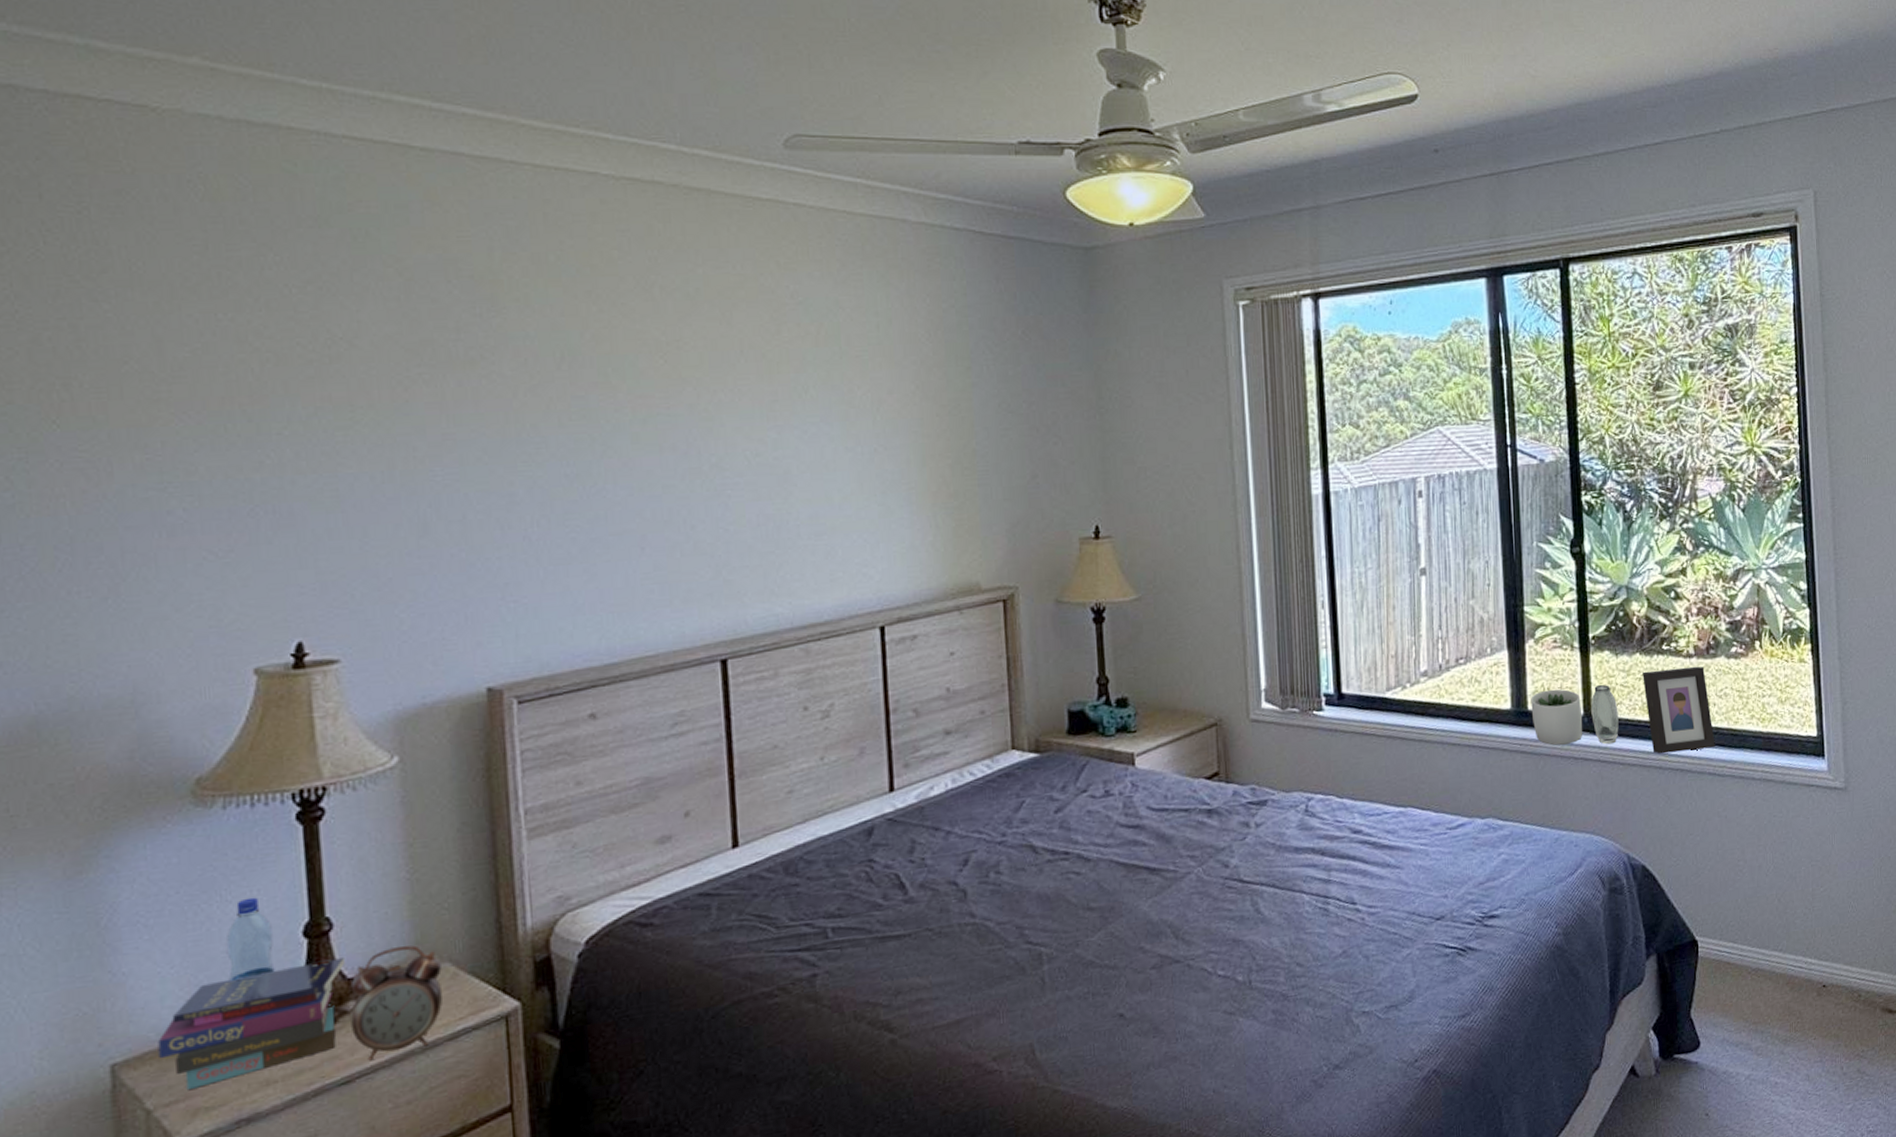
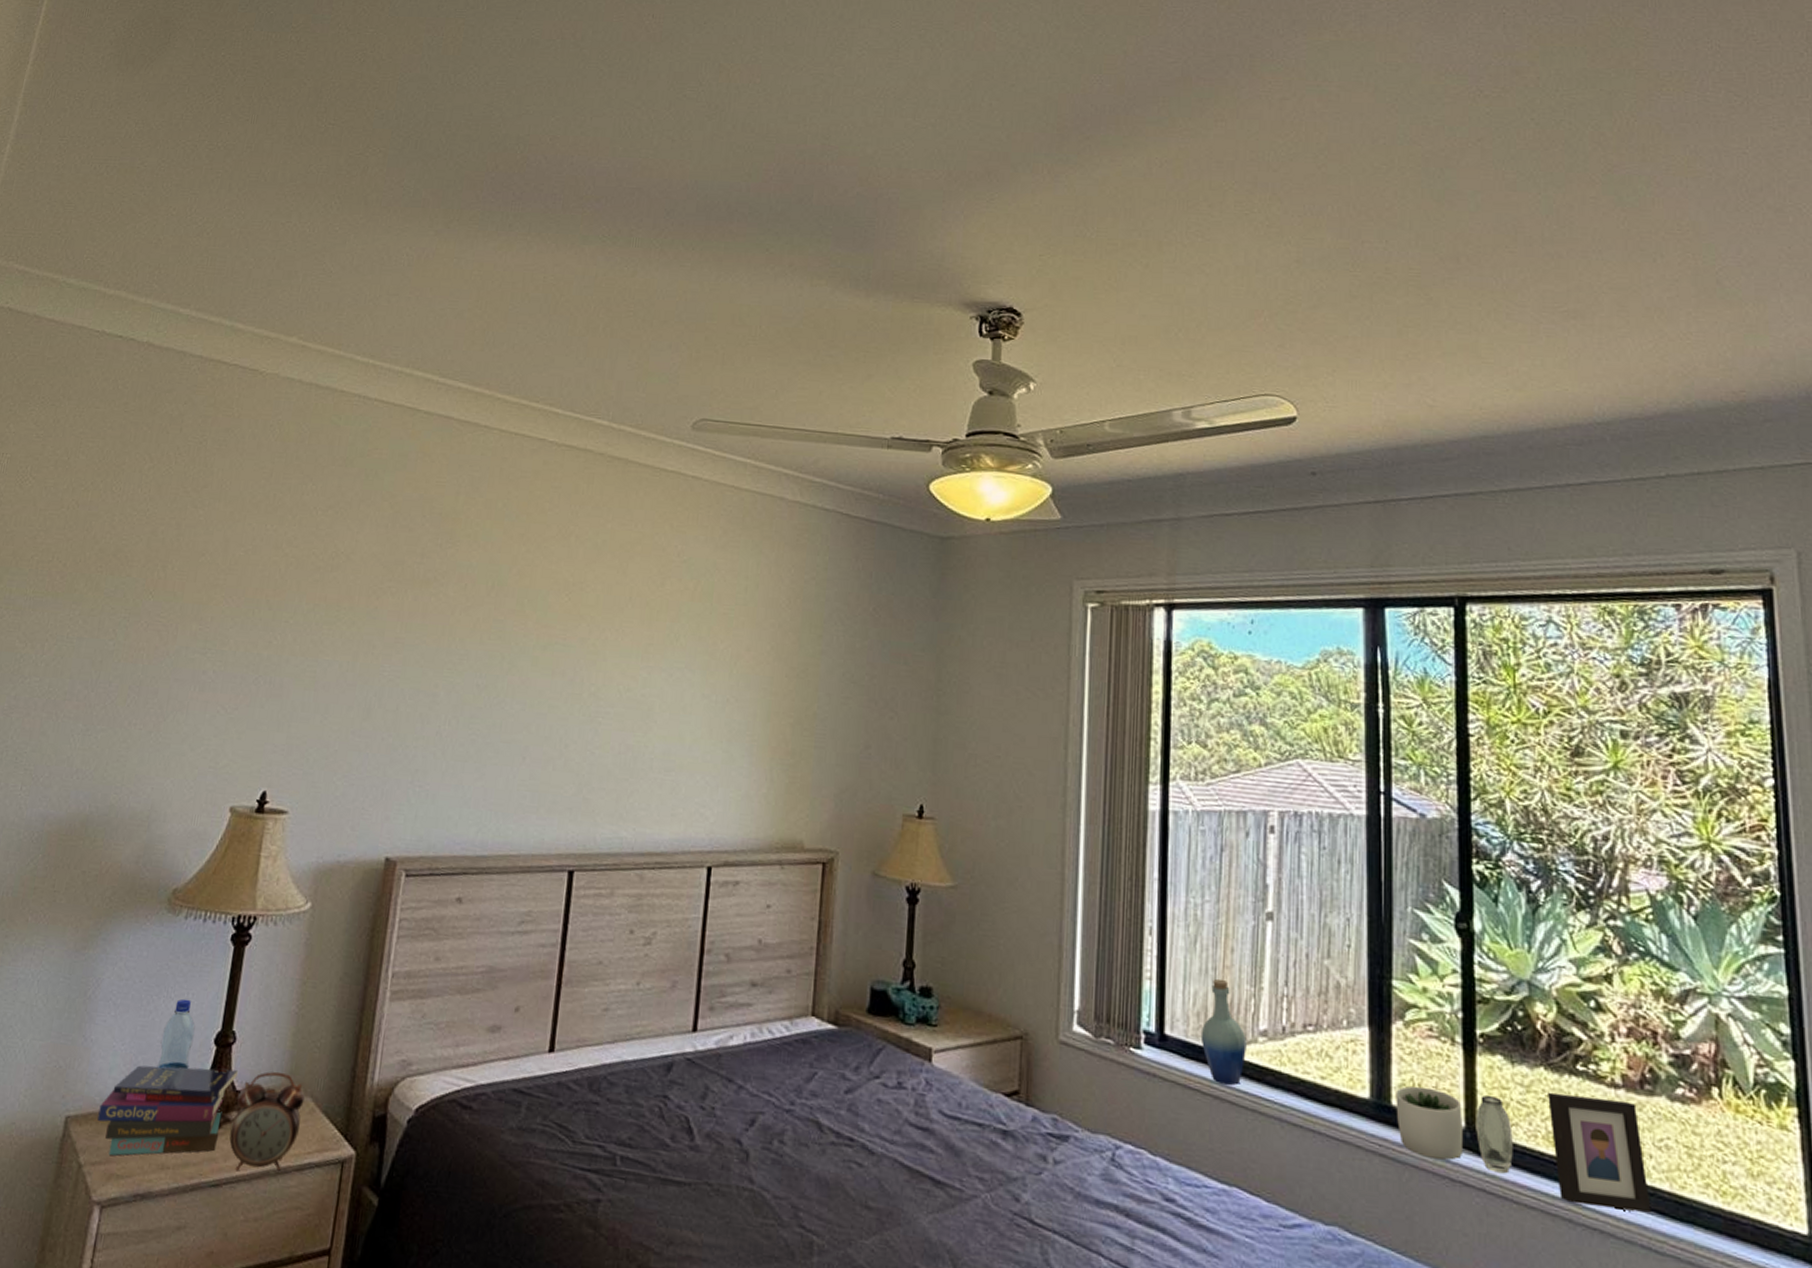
bottle: none [1372,634,1411,726] -> present [1200,978,1247,1087]

